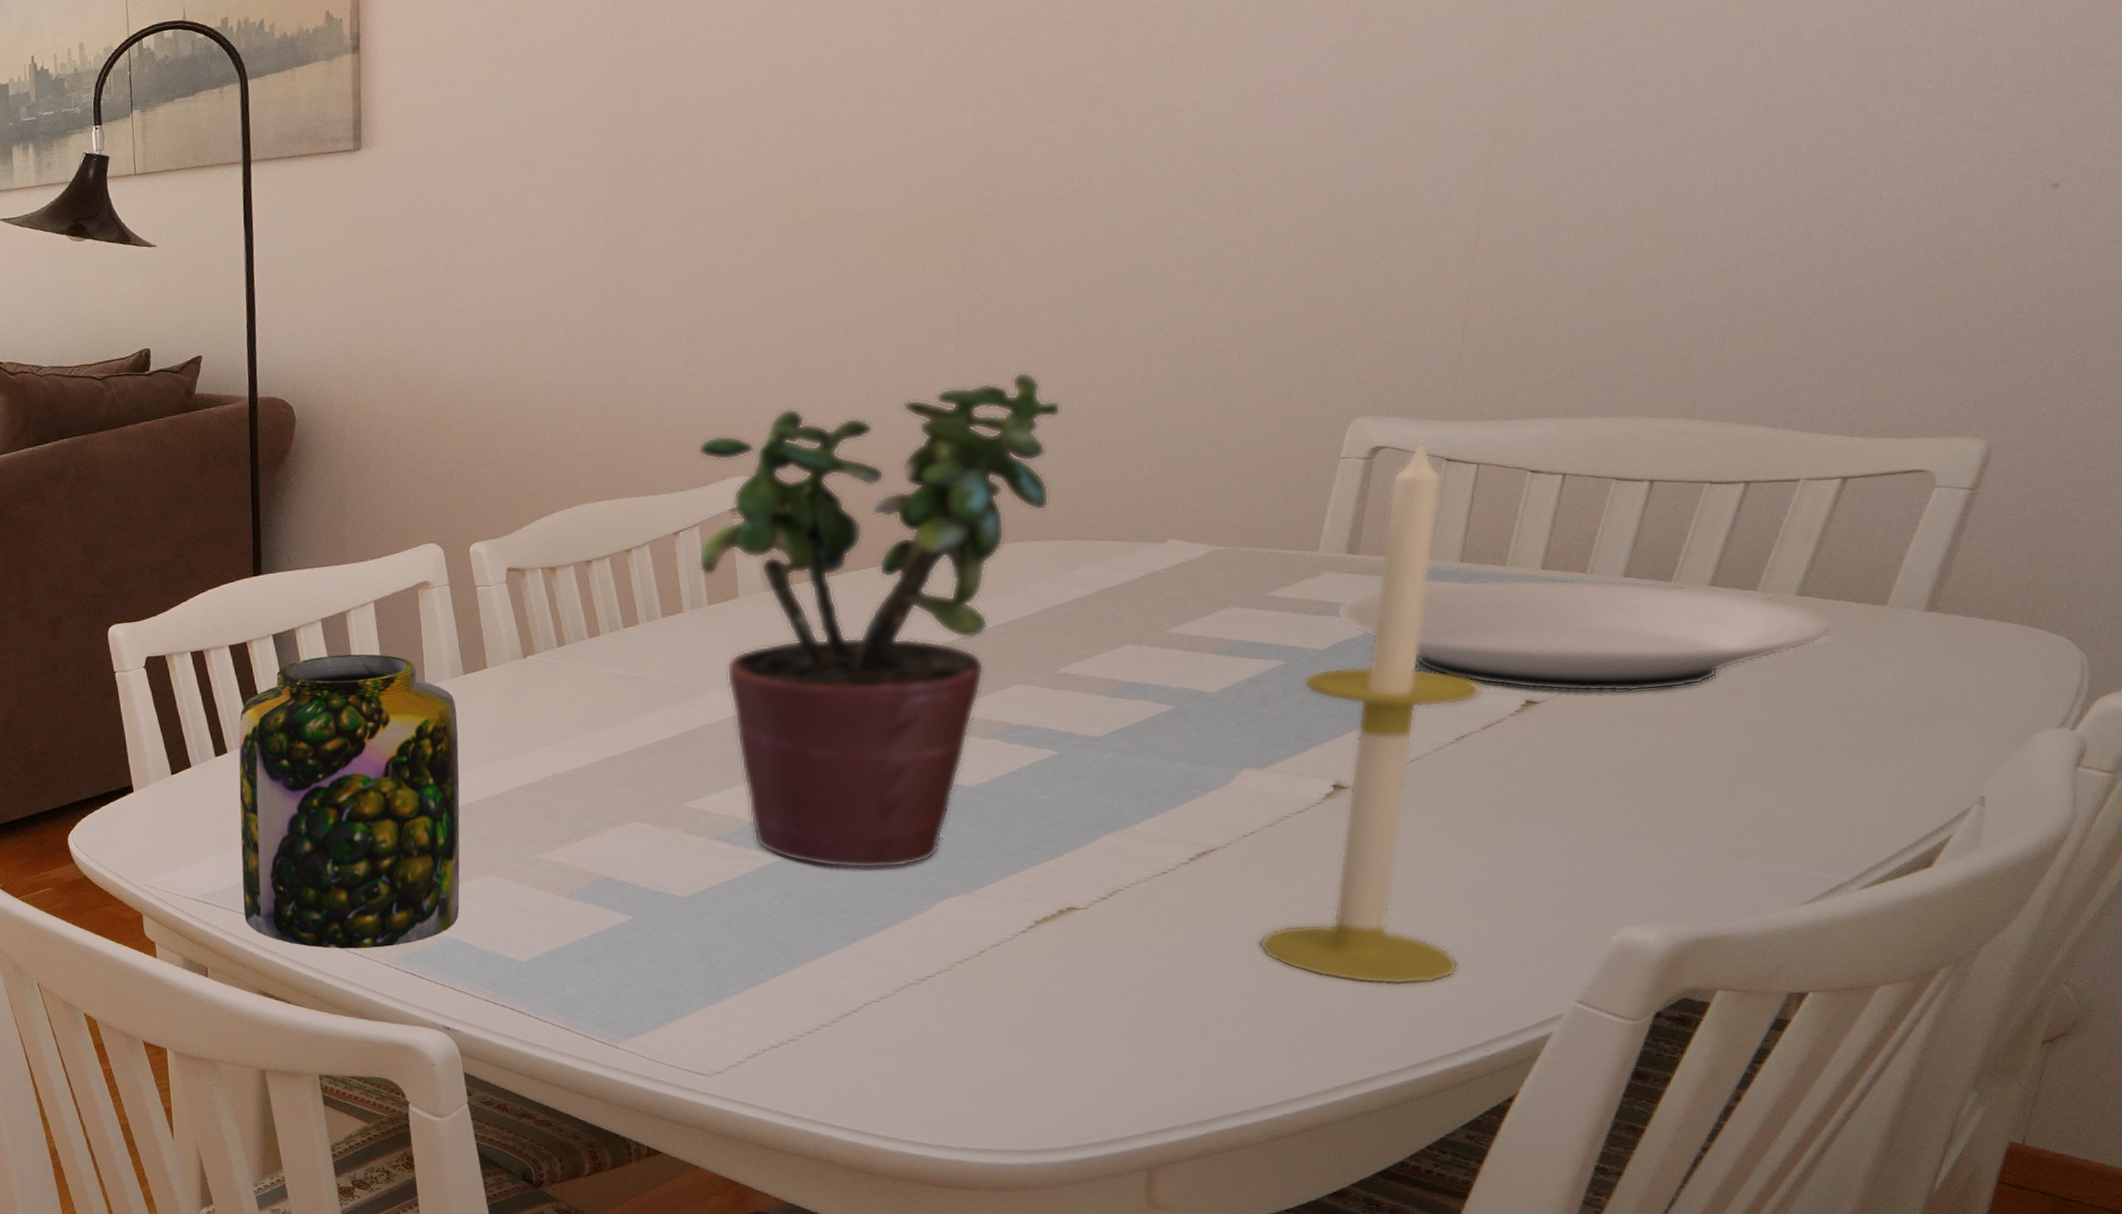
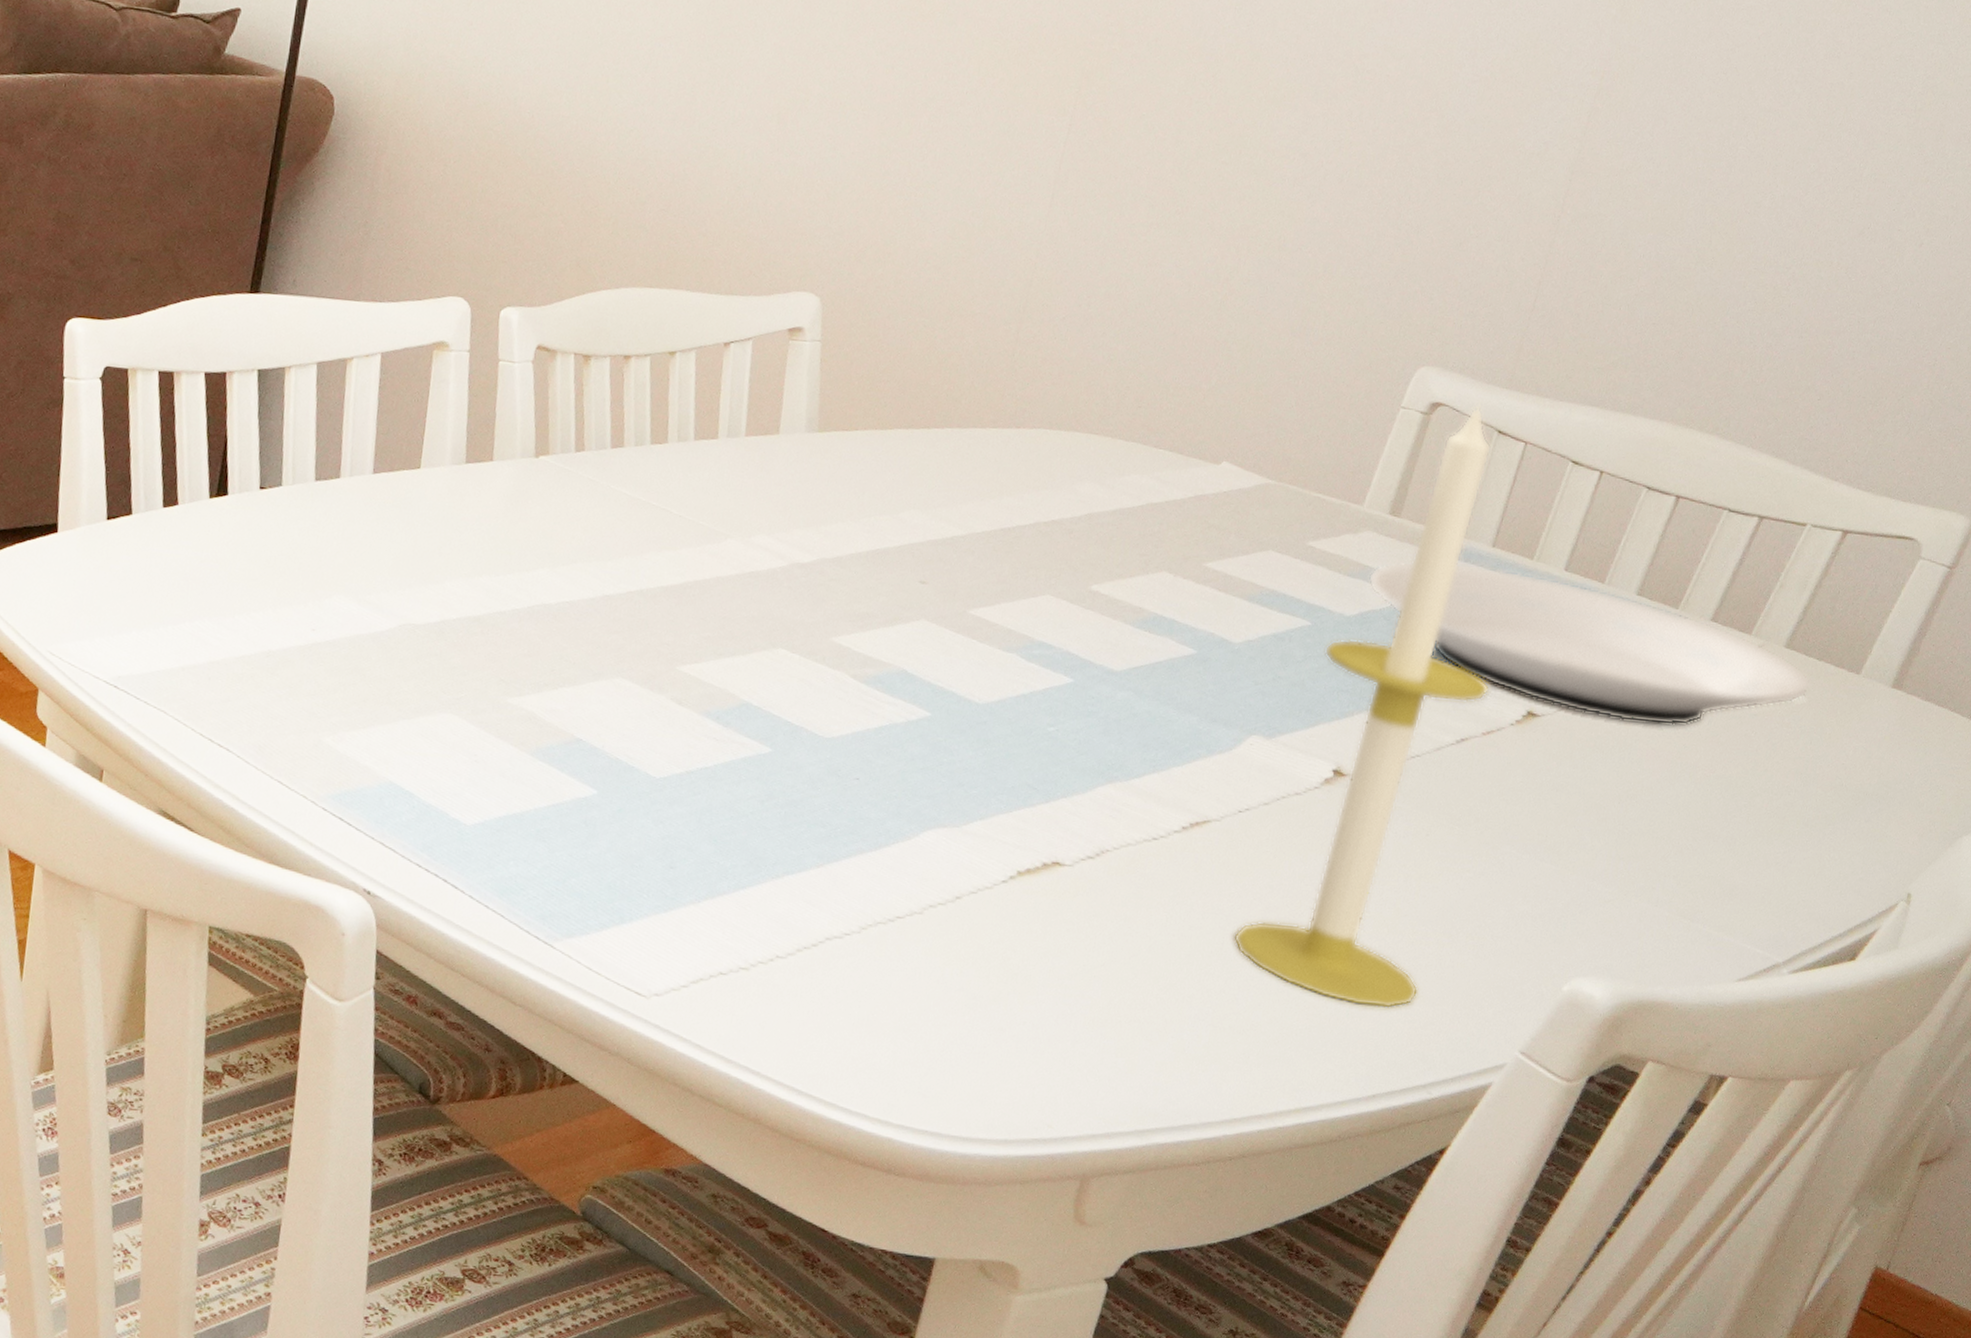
jar: present [238,654,460,949] -> none [159,407,450,781]
potted plant: present [698,371,1061,869] -> none [743,225,1144,784]

